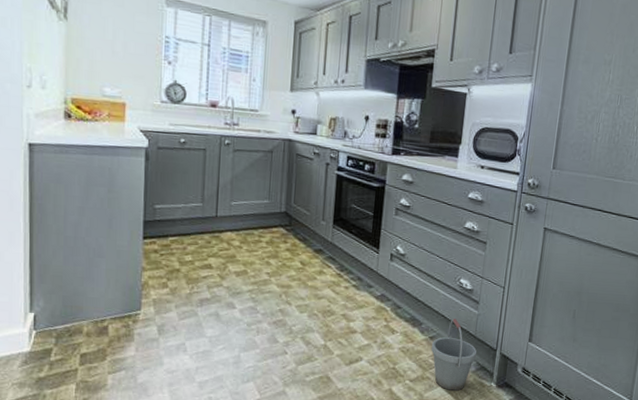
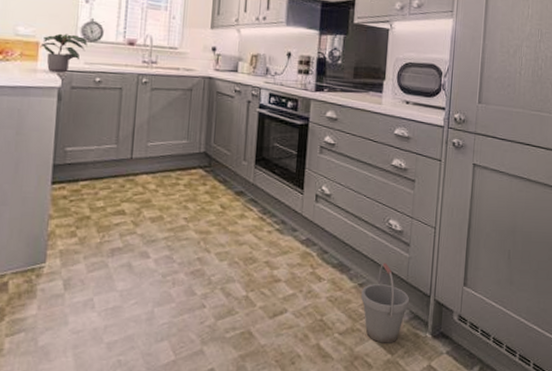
potted plant: none [127,94,172,134] -> present [40,33,88,73]

